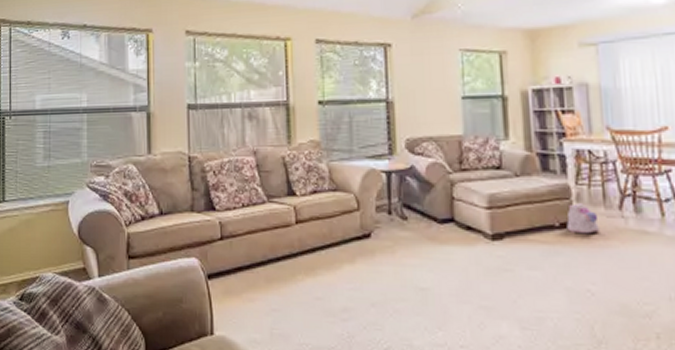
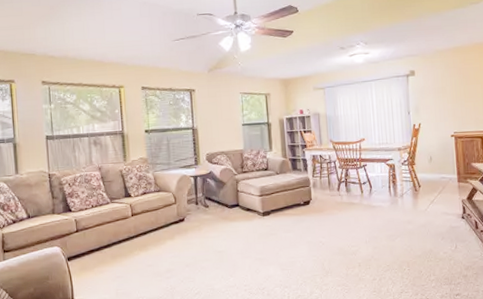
plush toy: present [566,203,600,234] -> none [307,189,327,208]

